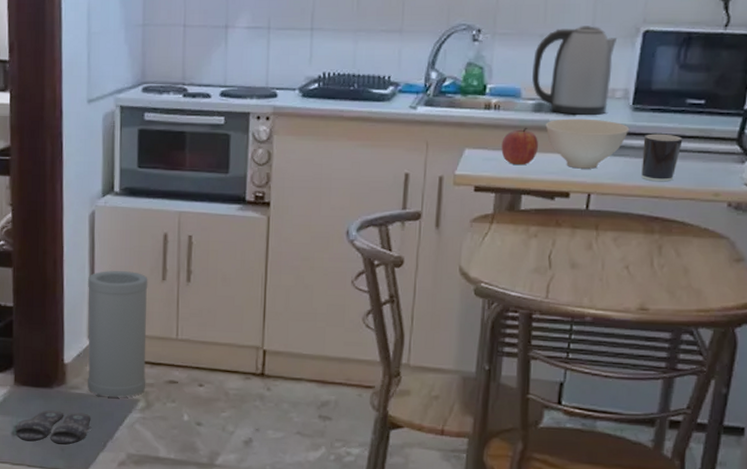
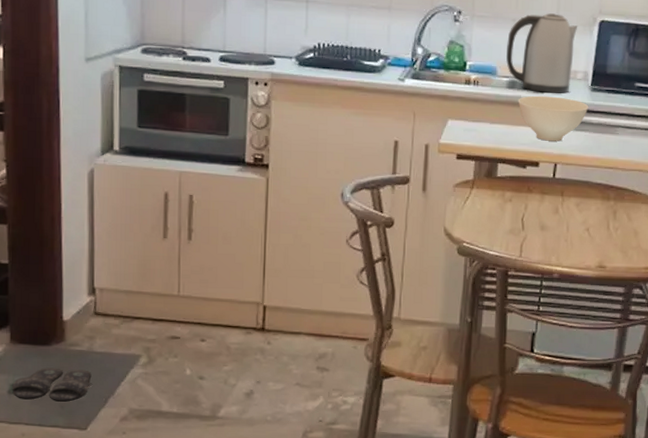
trash can: present [88,271,148,397] -> none [87,228,149,353]
fruit: present [501,127,539,165] -> none [480,102,513,136]
mug: present [641,133,683,182] -> none [599,112,633,155]

